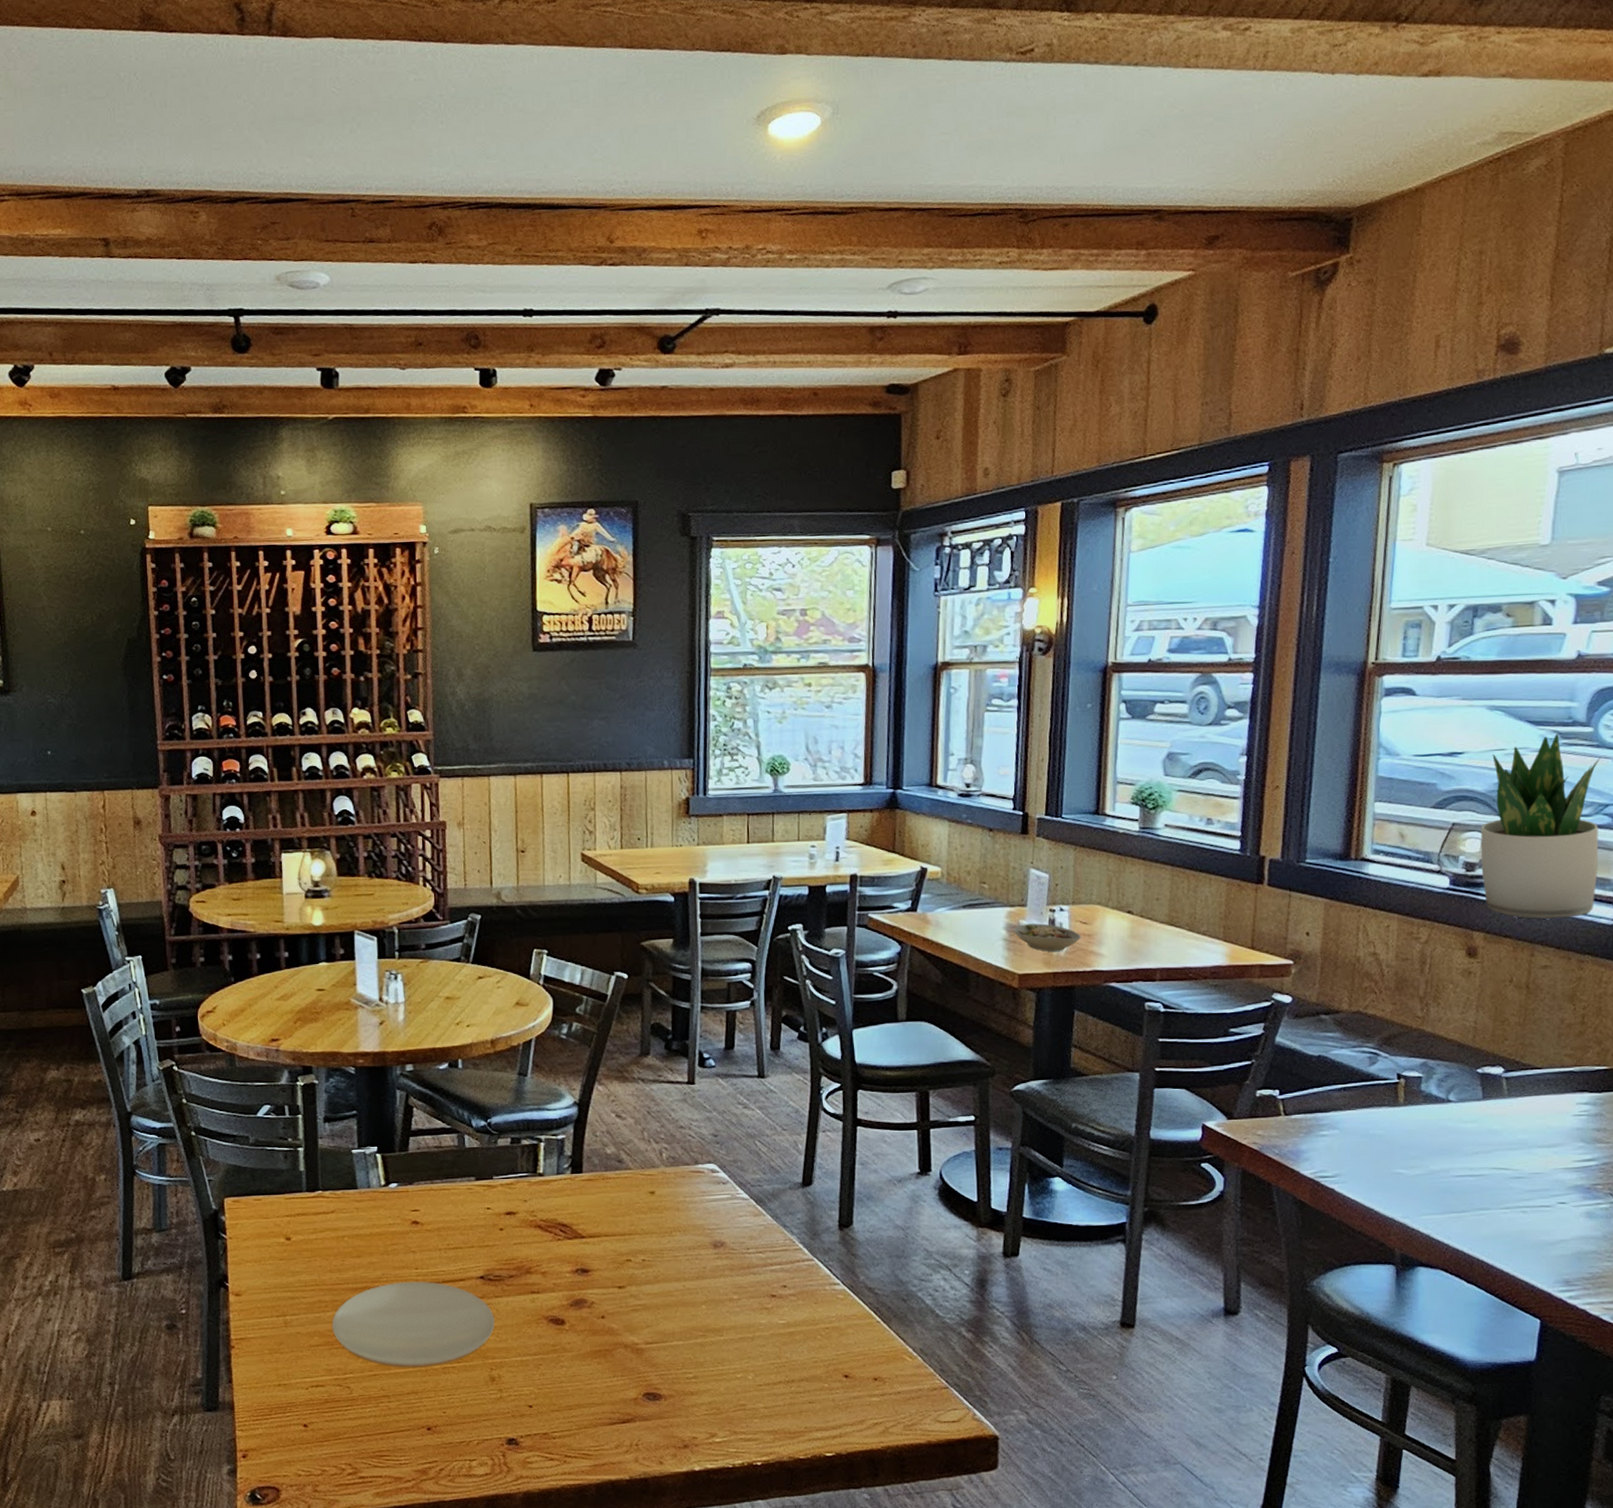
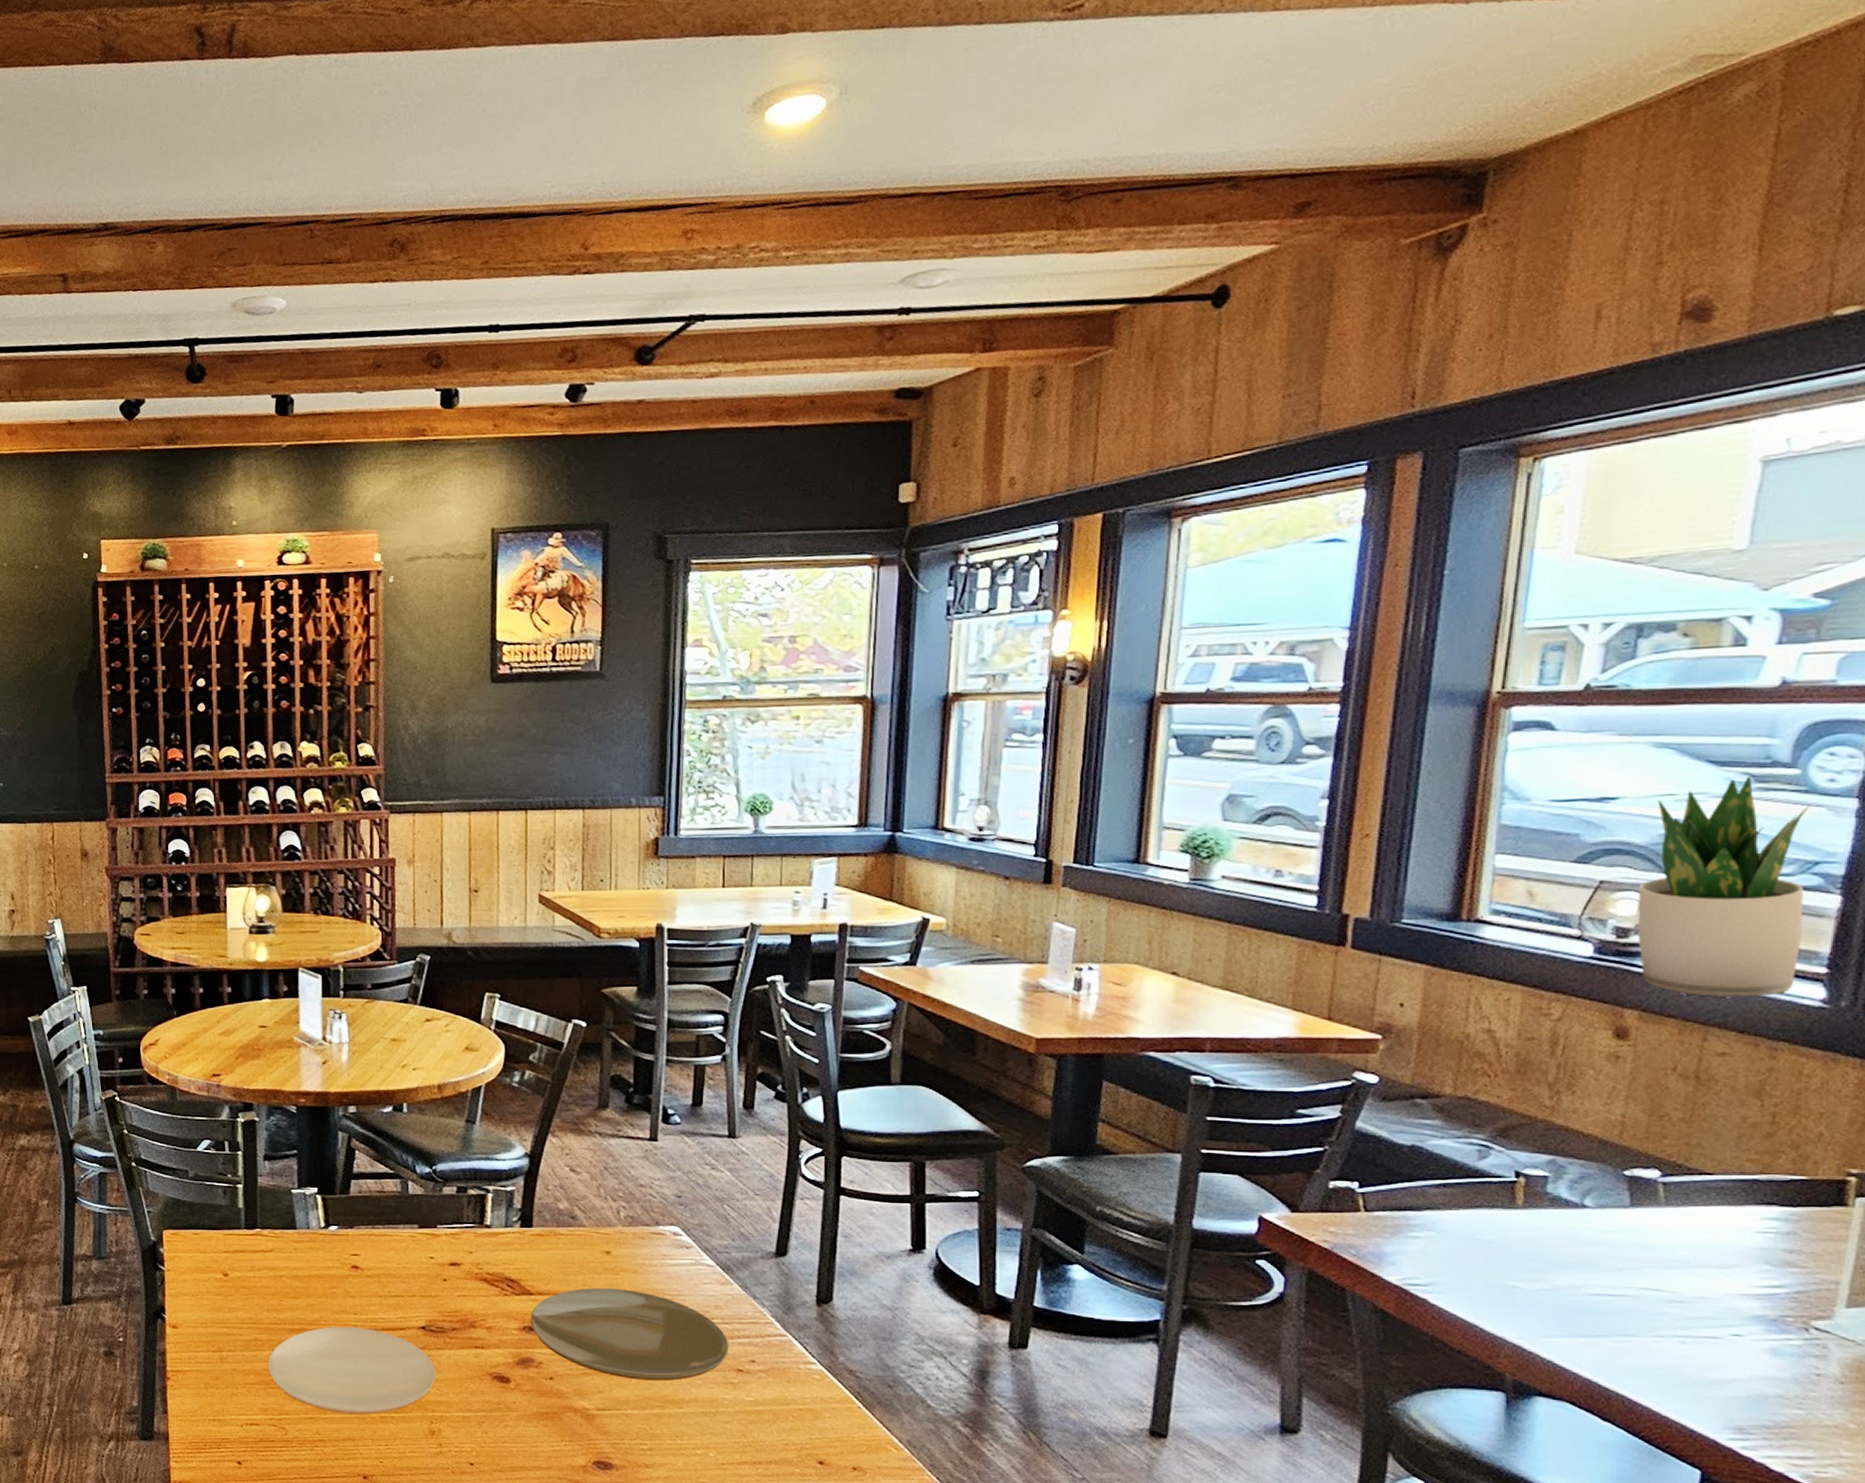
plate: none [582,1226,764,1312] -> present [530,1288,730,1381]
salad: present [1014,923,1081,952] -> none [1032,983,1113,1016]

